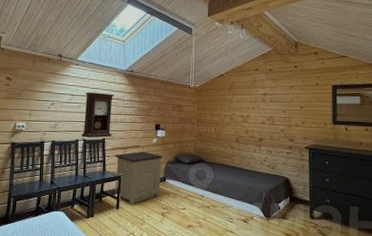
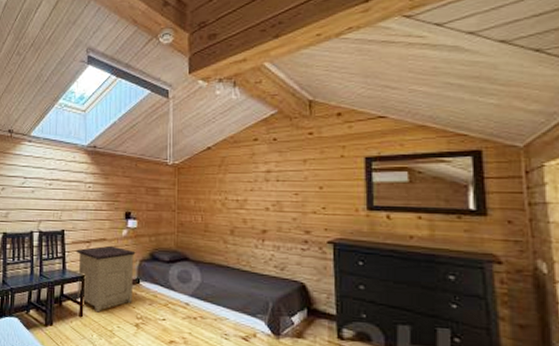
pendulum clock: present [81,92,114,138] -> none [36,174,74,229]

